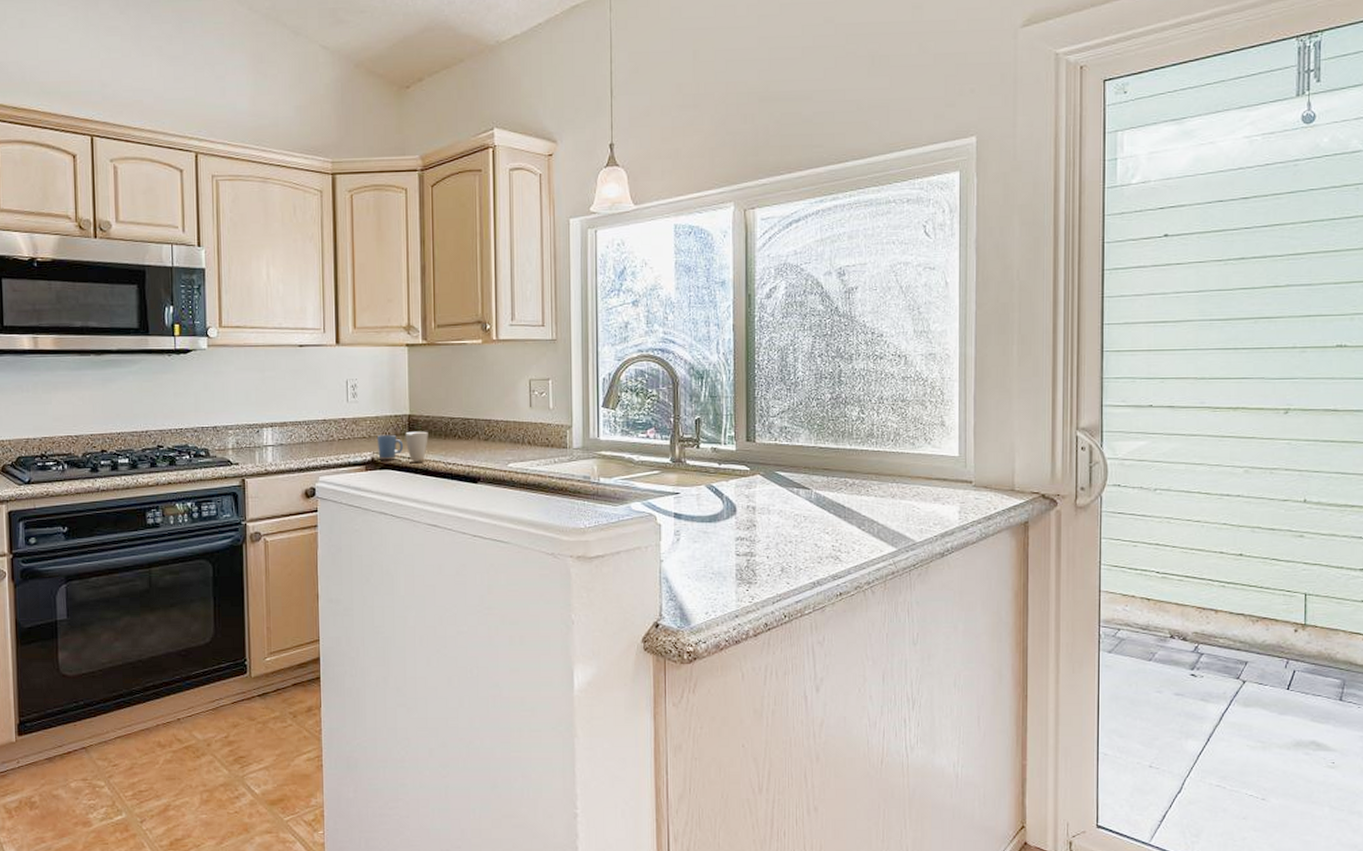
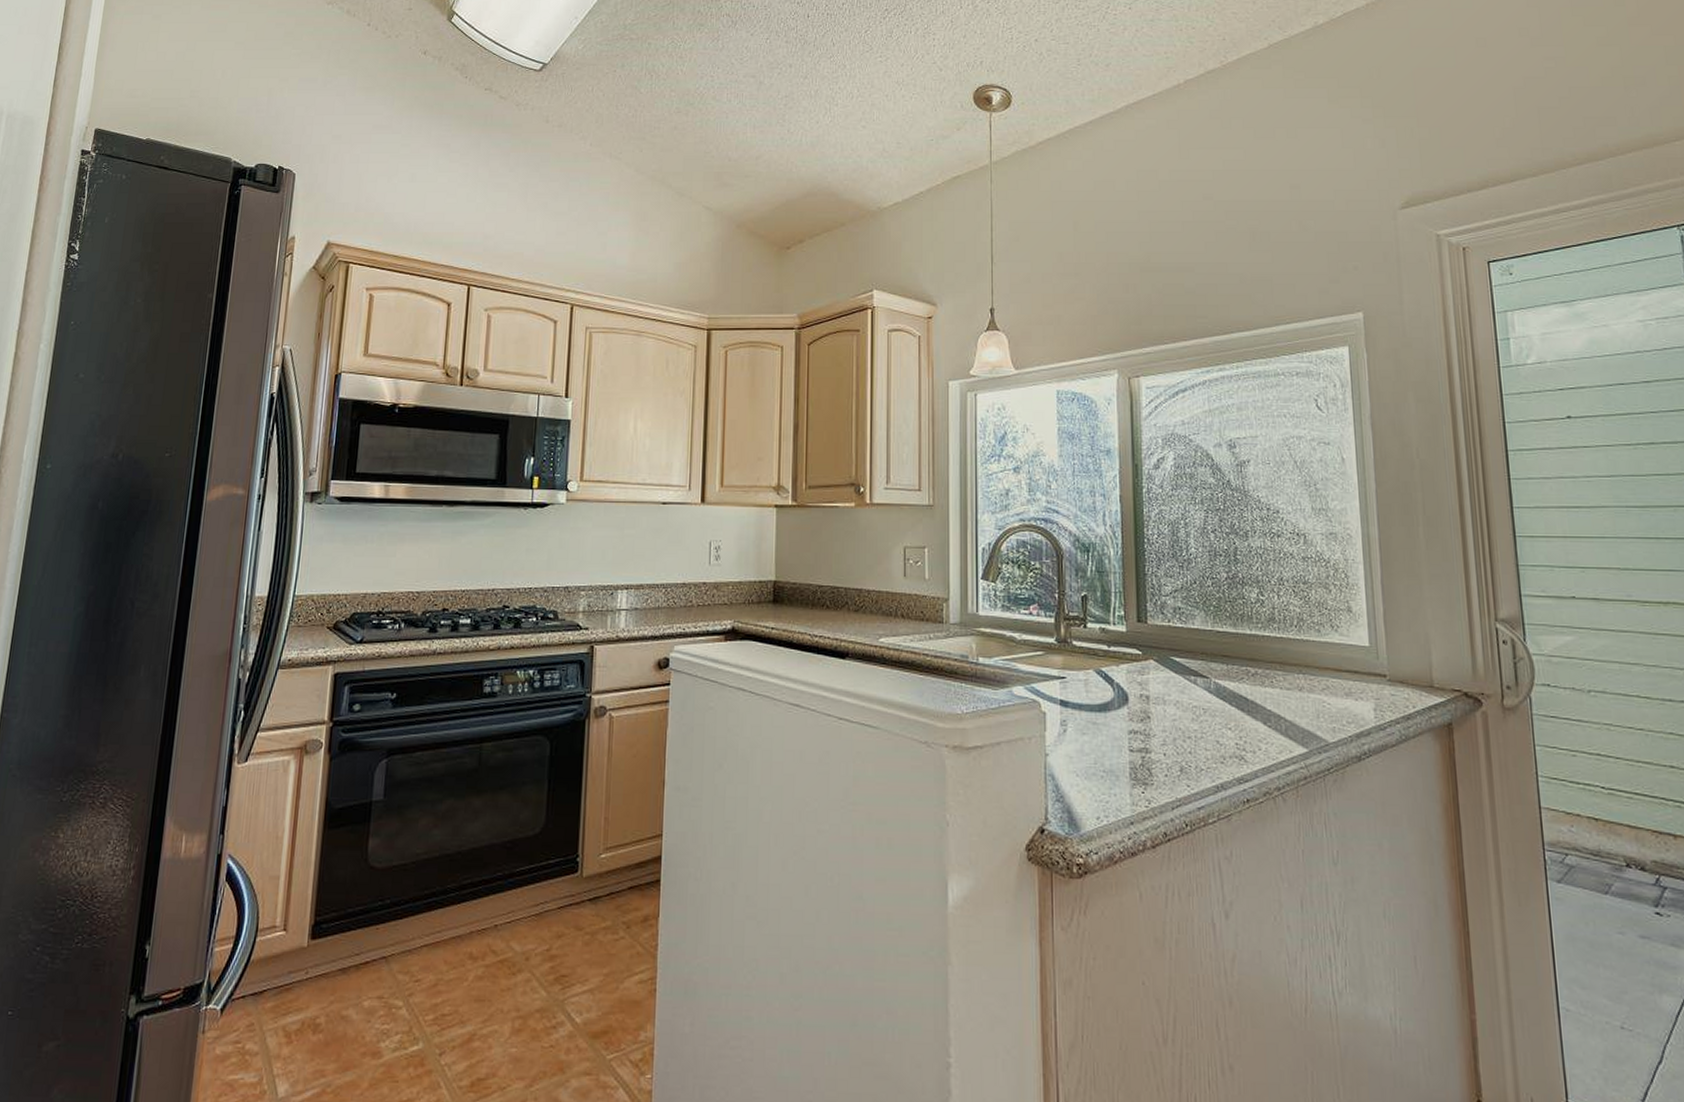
mug: present [376,434,404,459] -> none [738,601,768,629]
cup: present [405,431,428,461] -> none [769,599,794,632]

